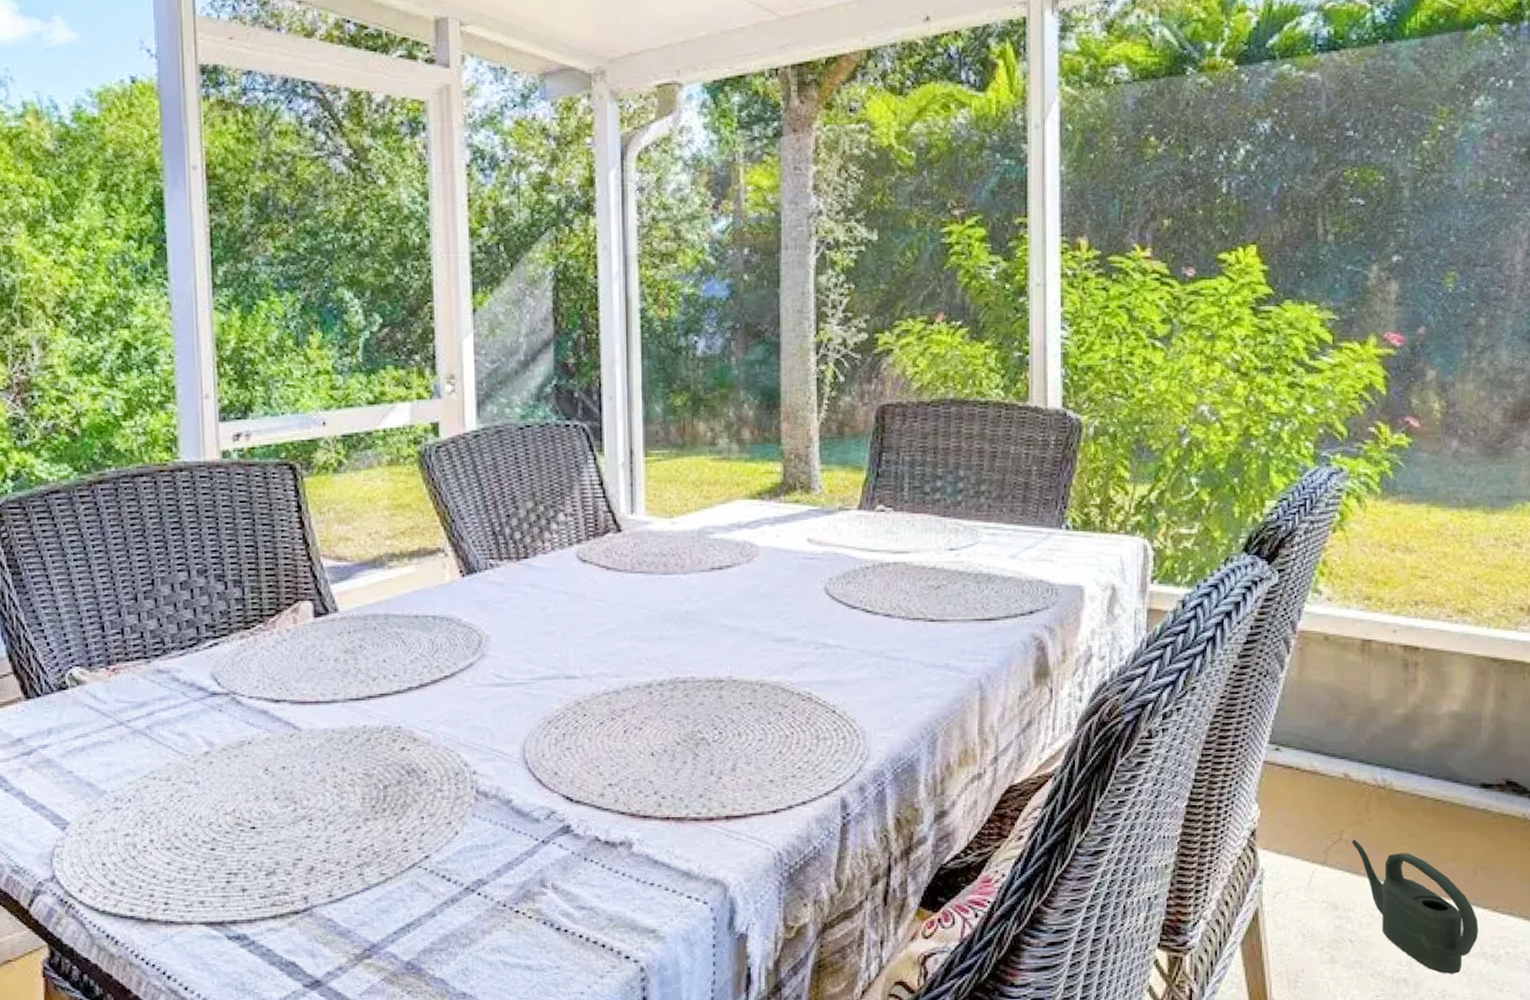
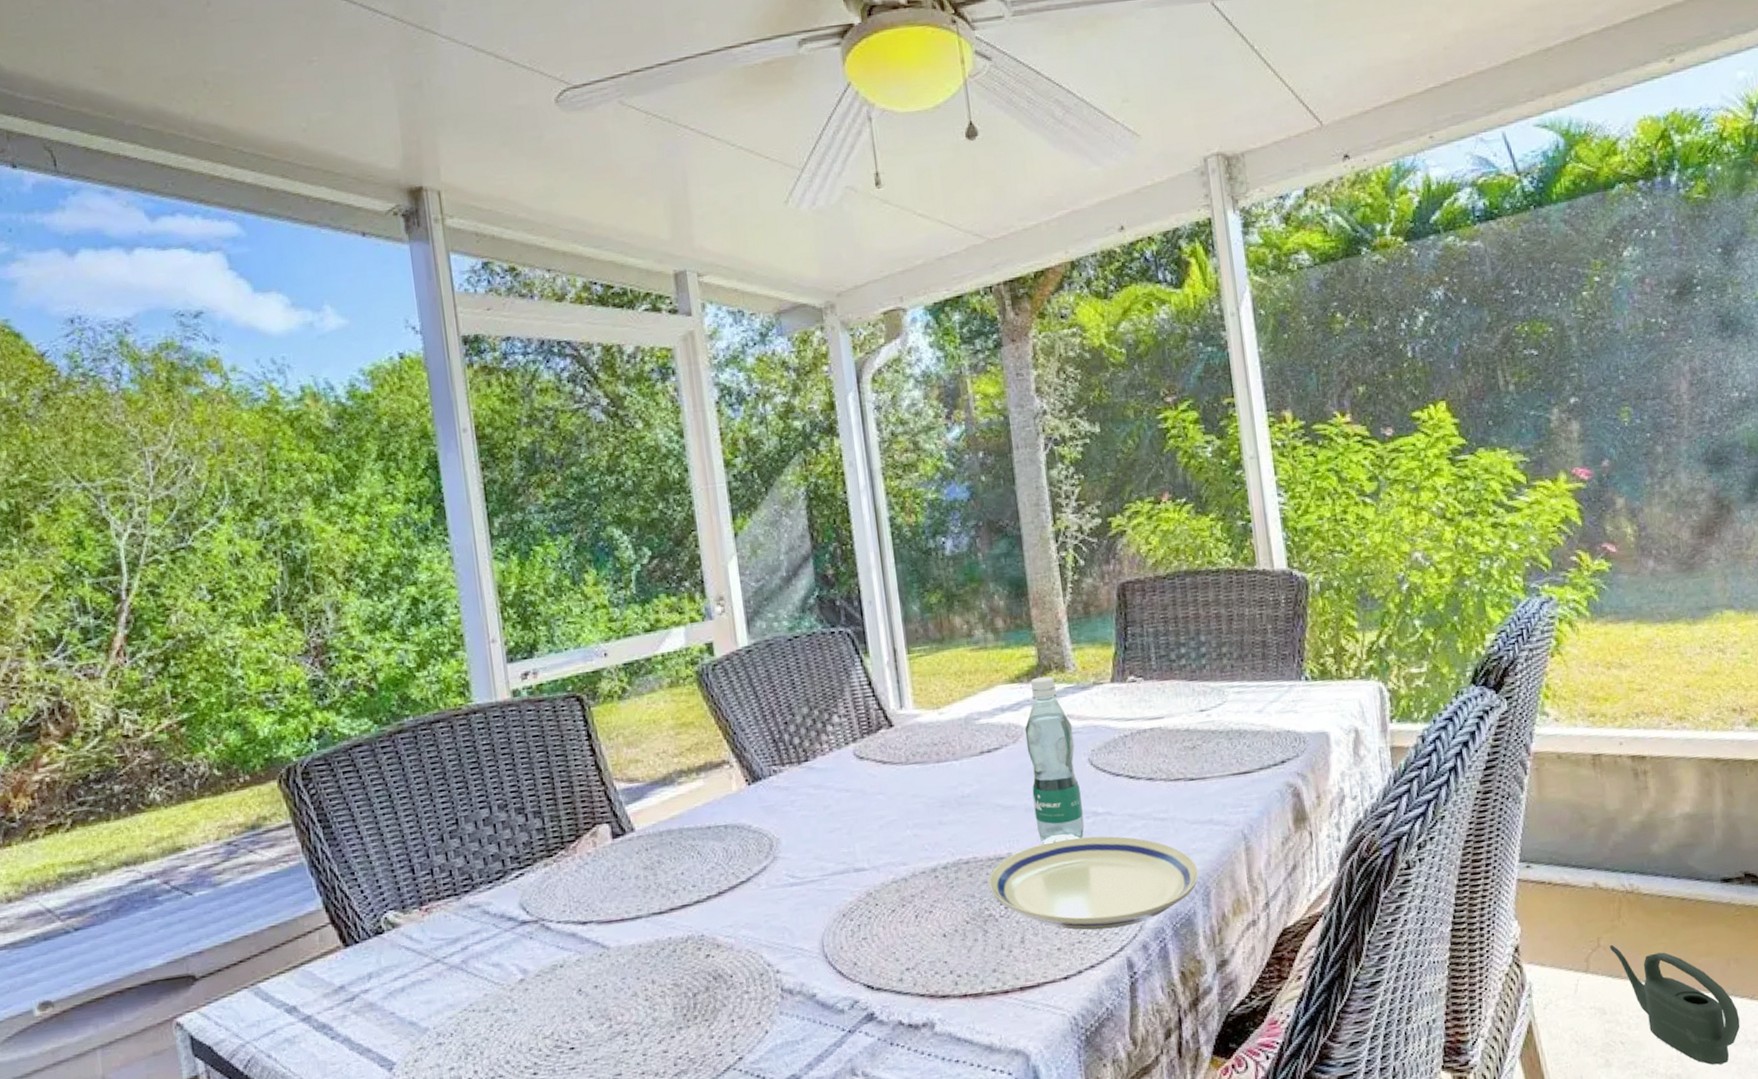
plate: none [705,668,927,766] -> present [989,836,1199,930]
bottle: none [761,495,812,671] -> present [1024,676,1085,844]

